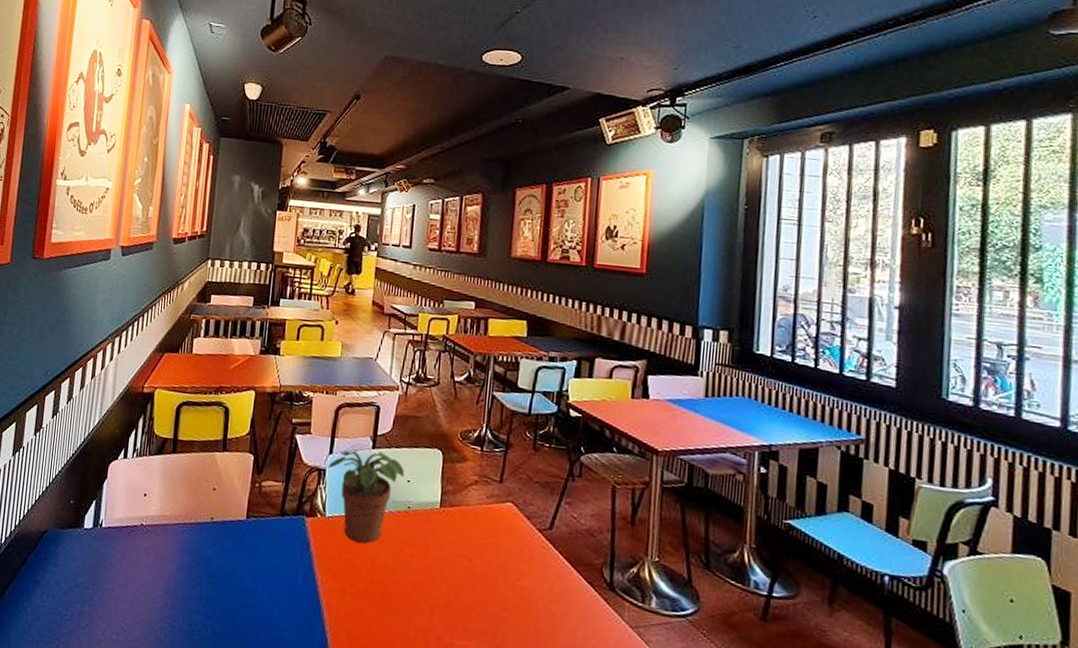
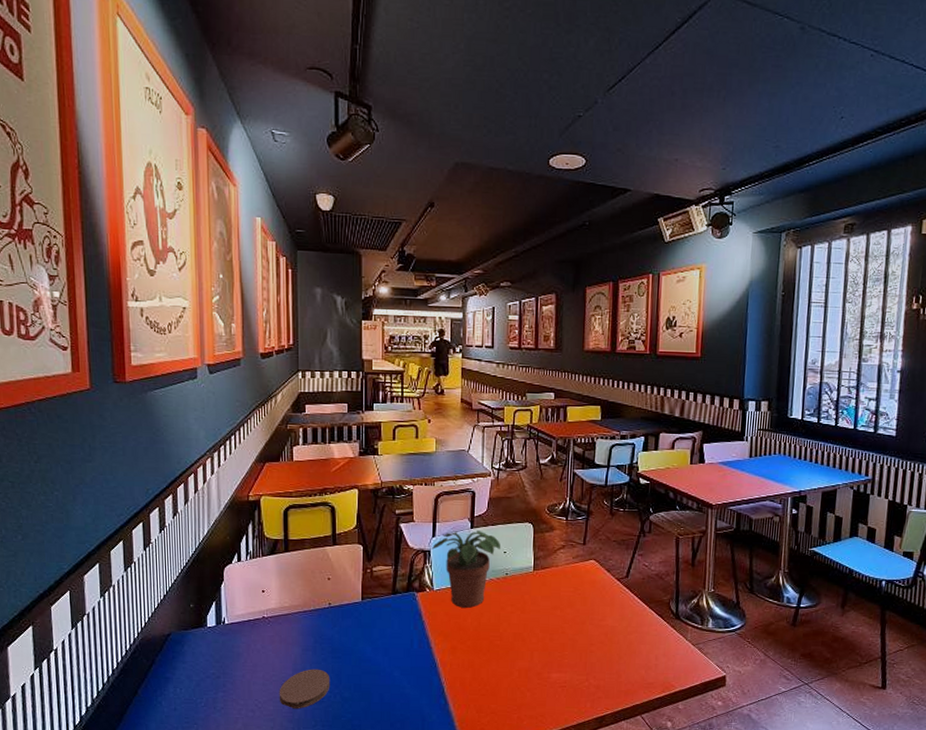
coaster: none [146,592,204,640] -> present [279,669,330,709]

